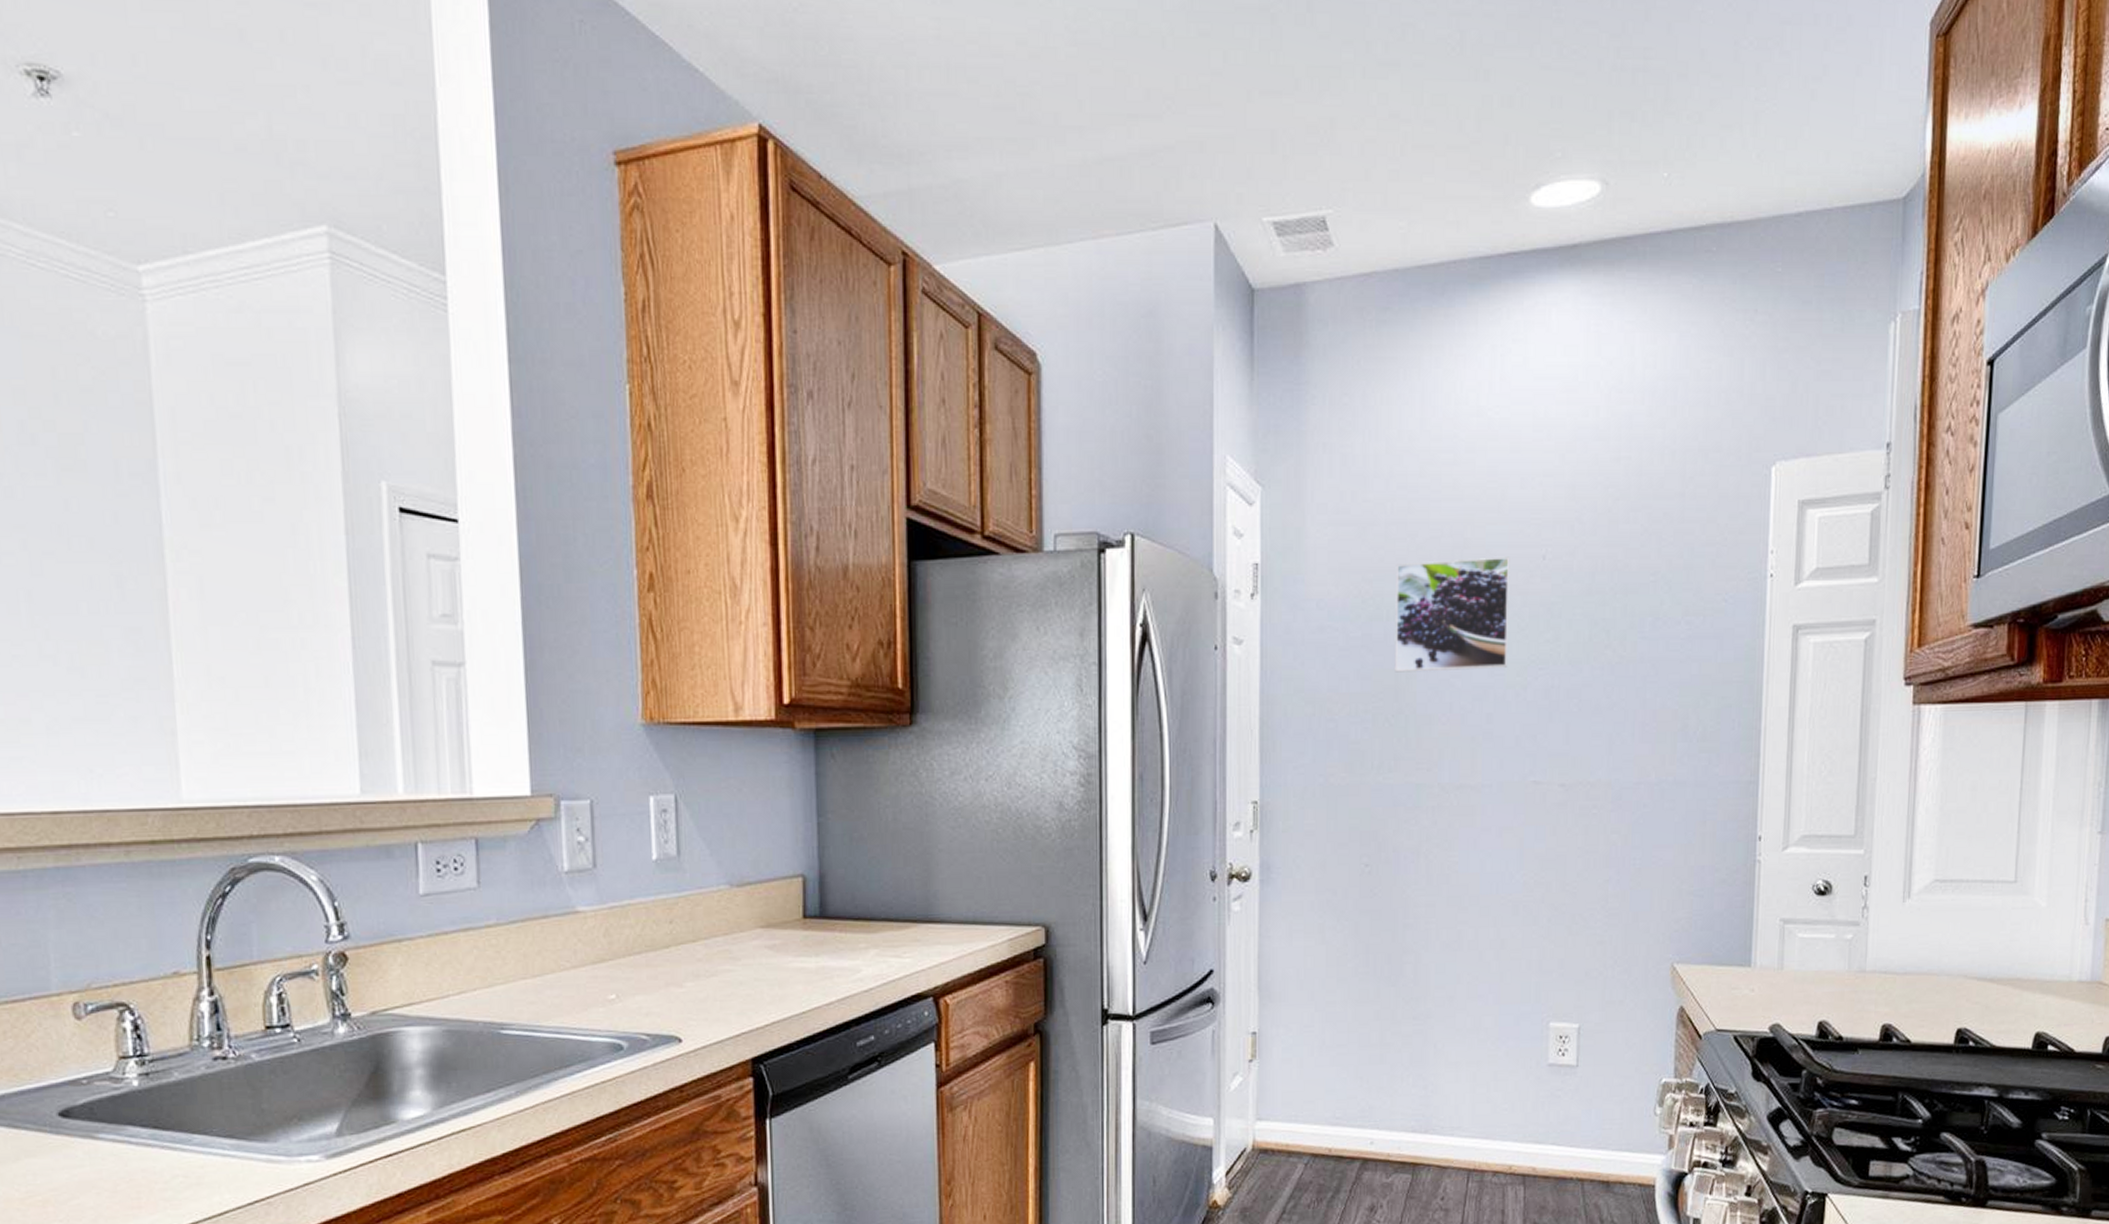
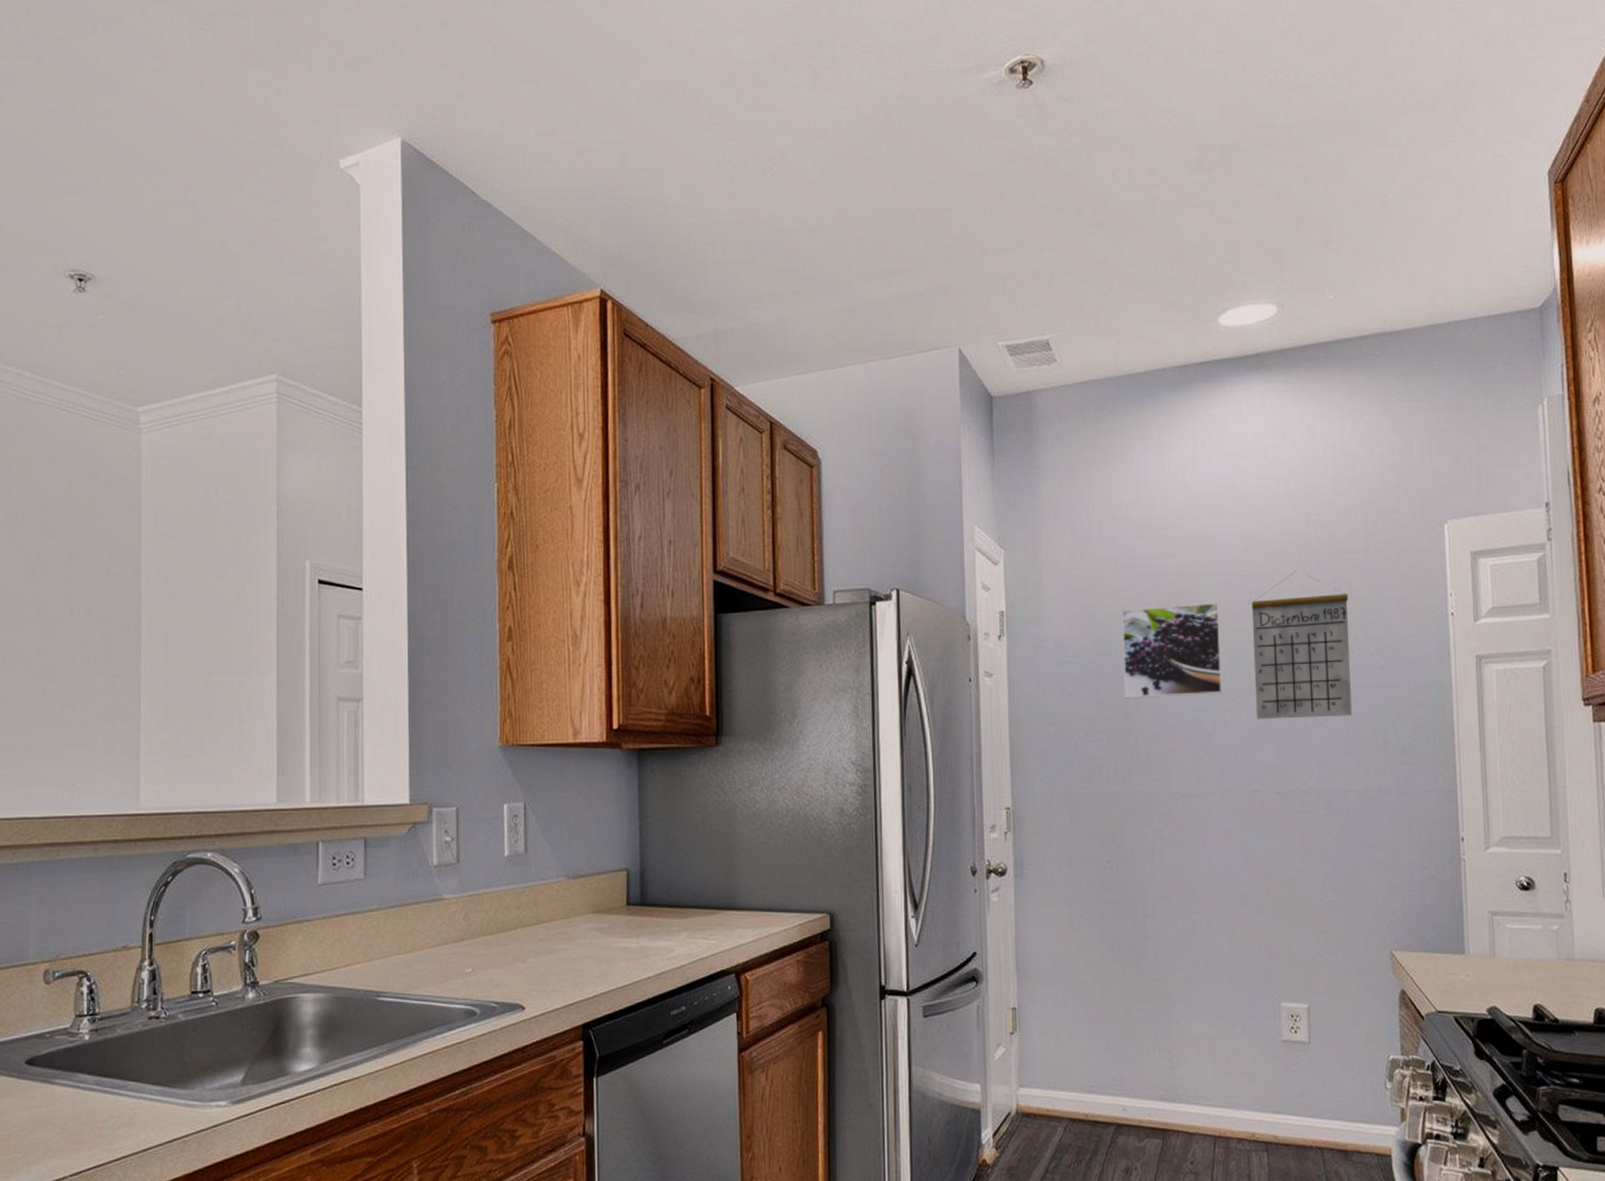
calendar: none [1543,520,1658,699] -> present [1251,571,1352,720]

